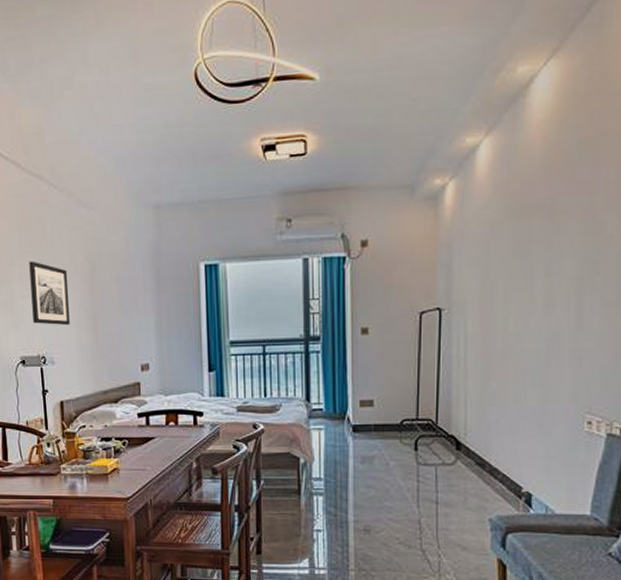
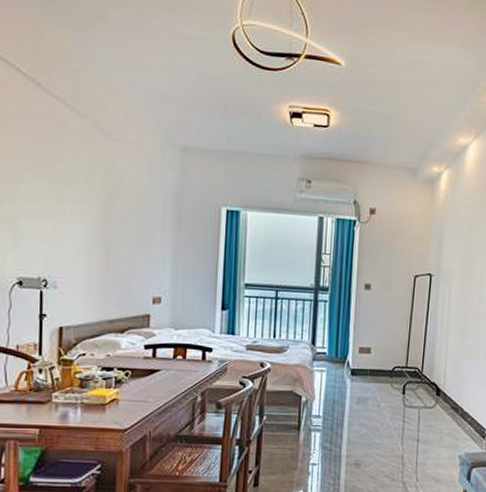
wall art: present [29,260,71,326] -> none [37,181,82,251]

